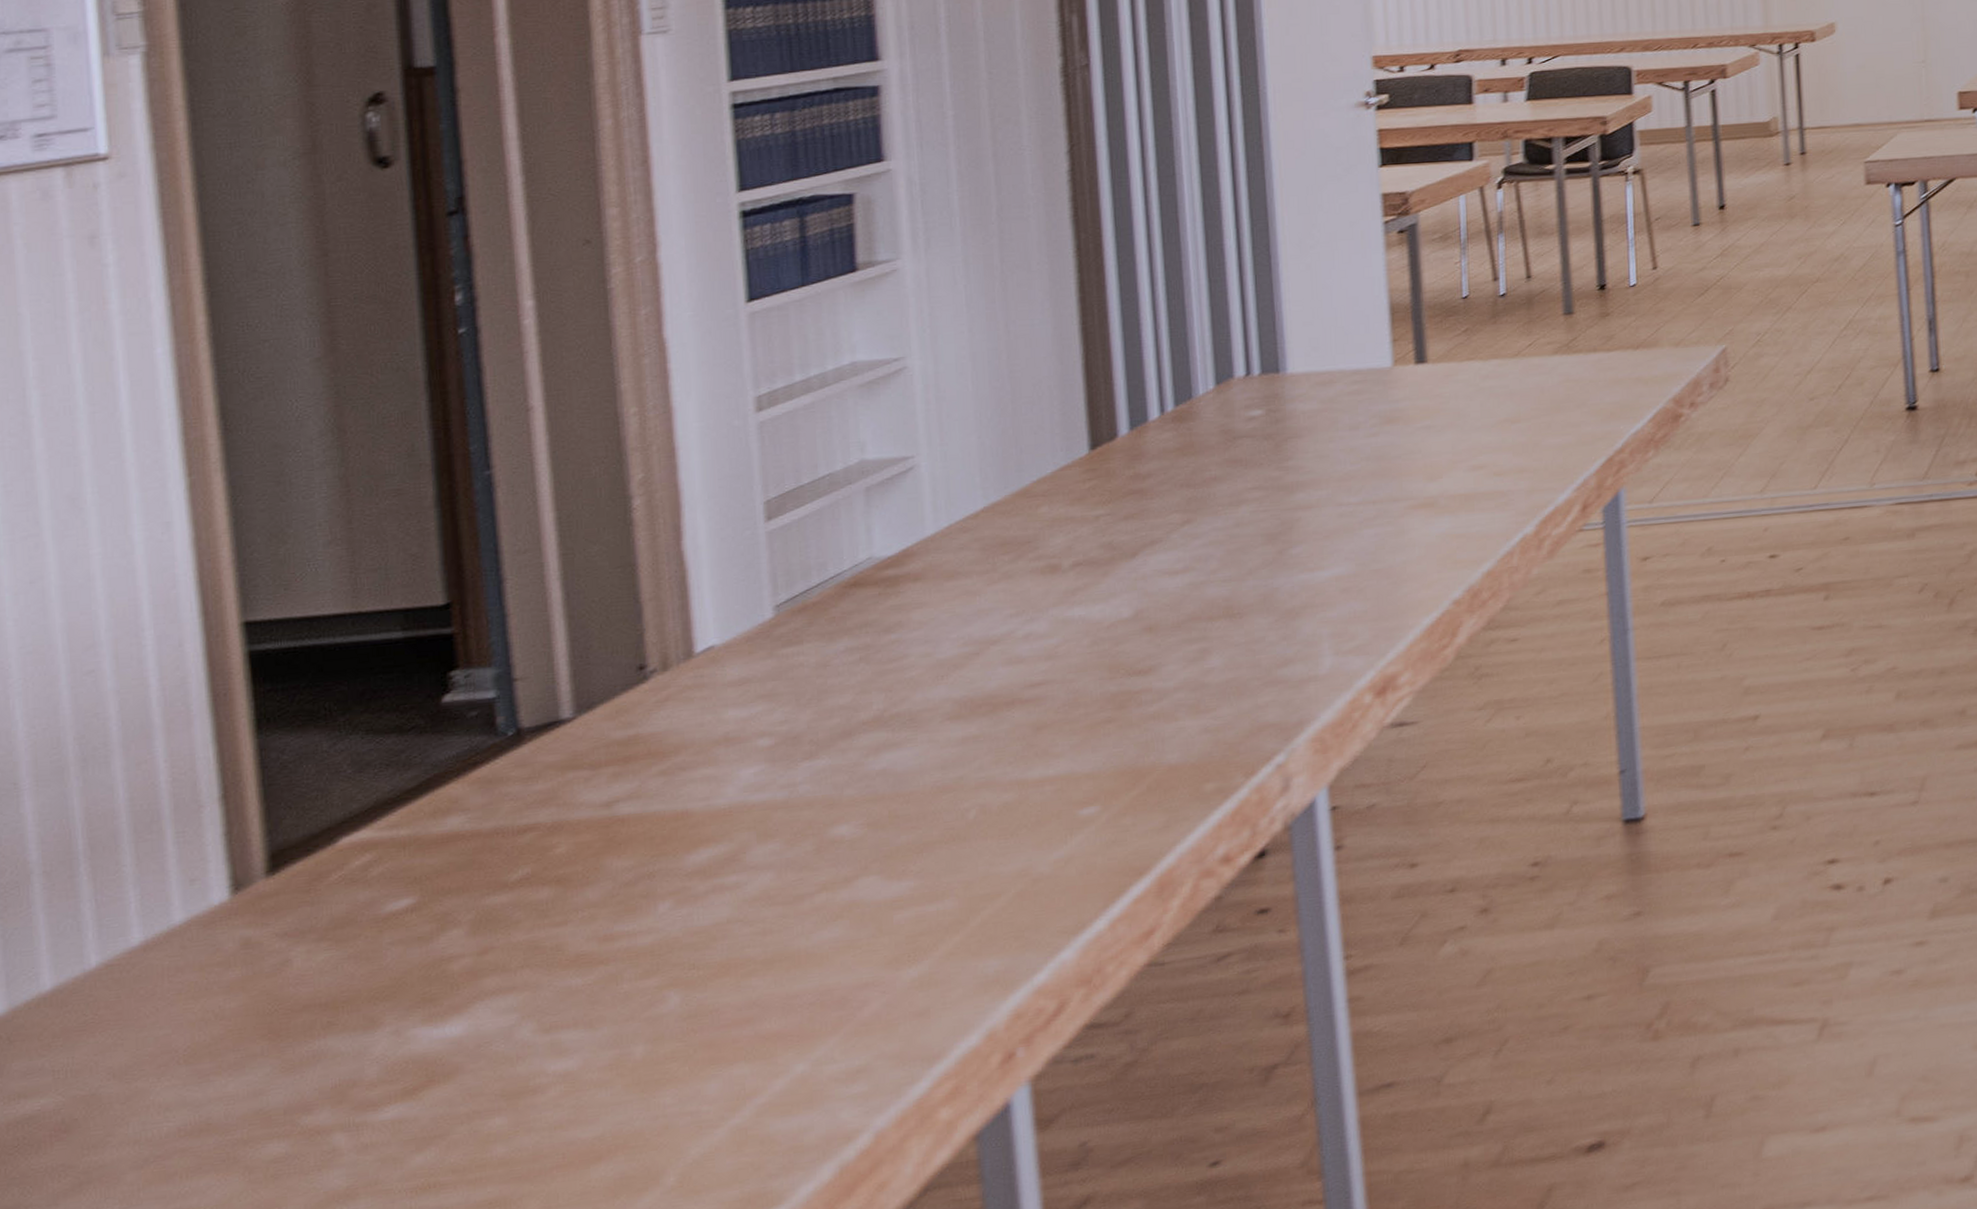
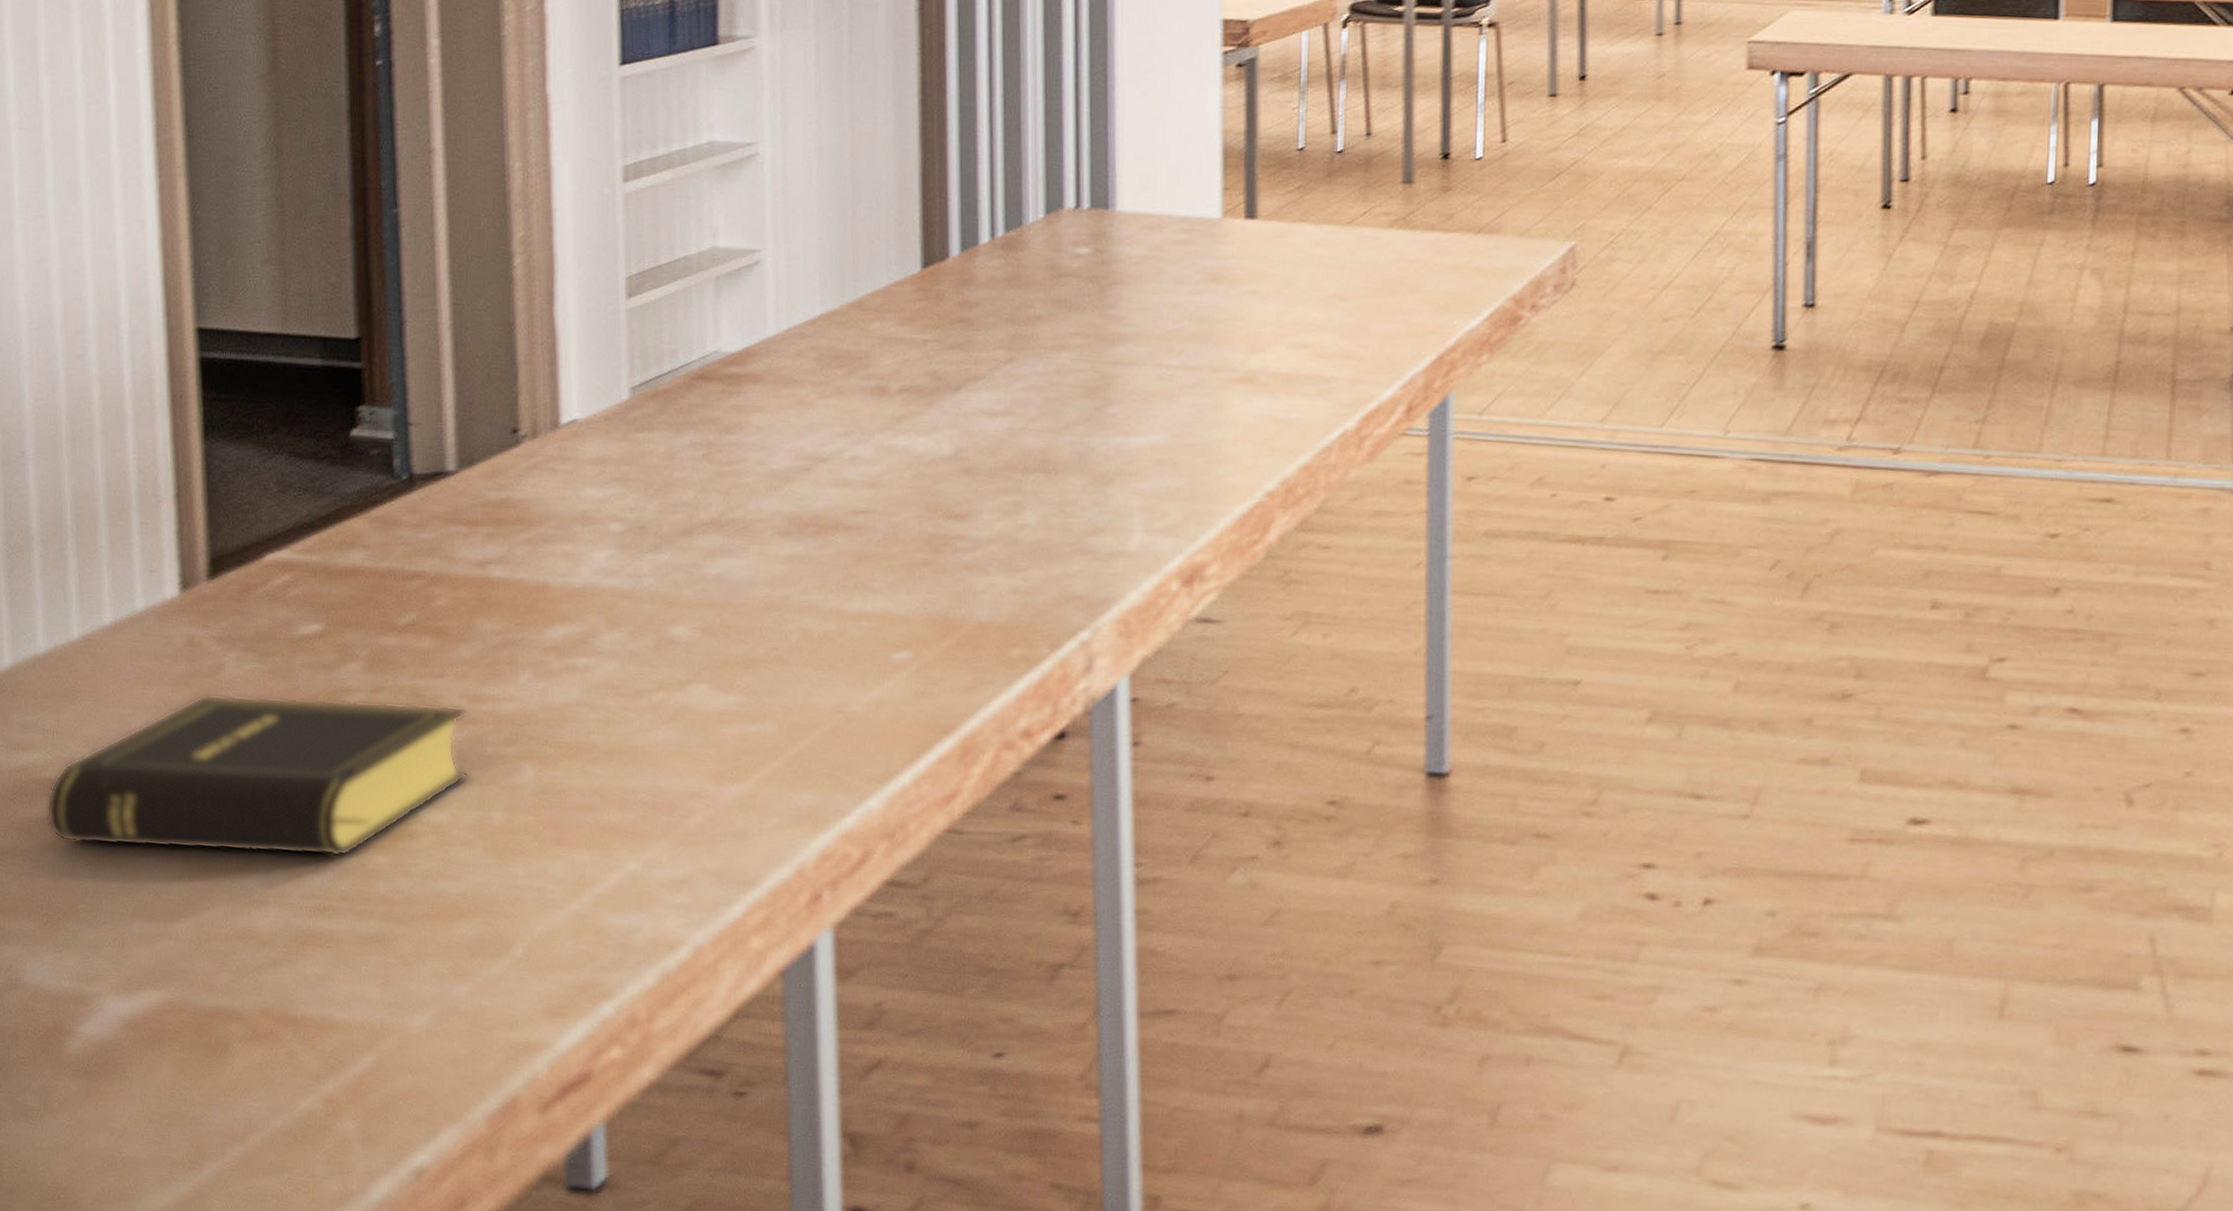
book: none [58,948,601,1186] -> present [45,693,468,858]

